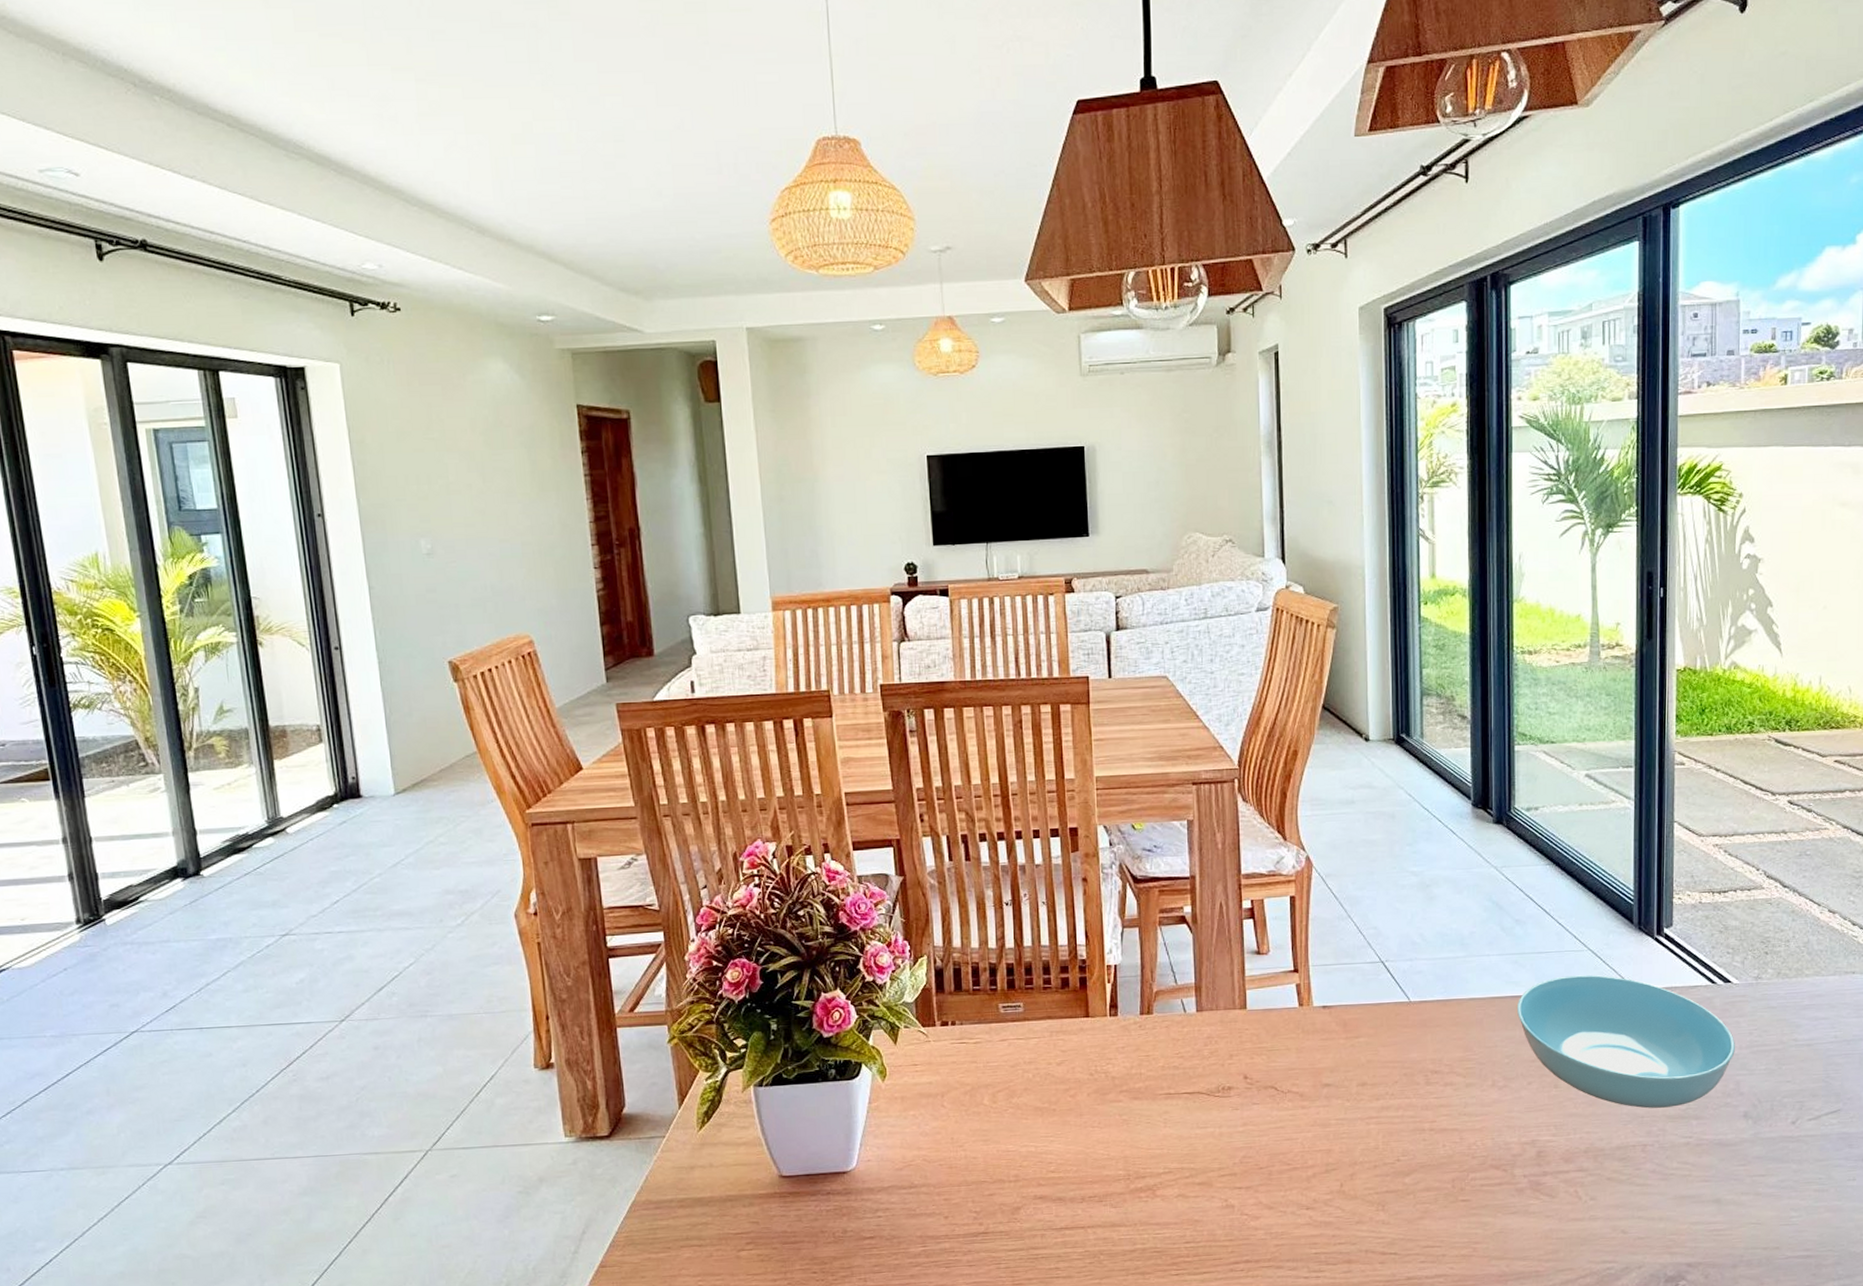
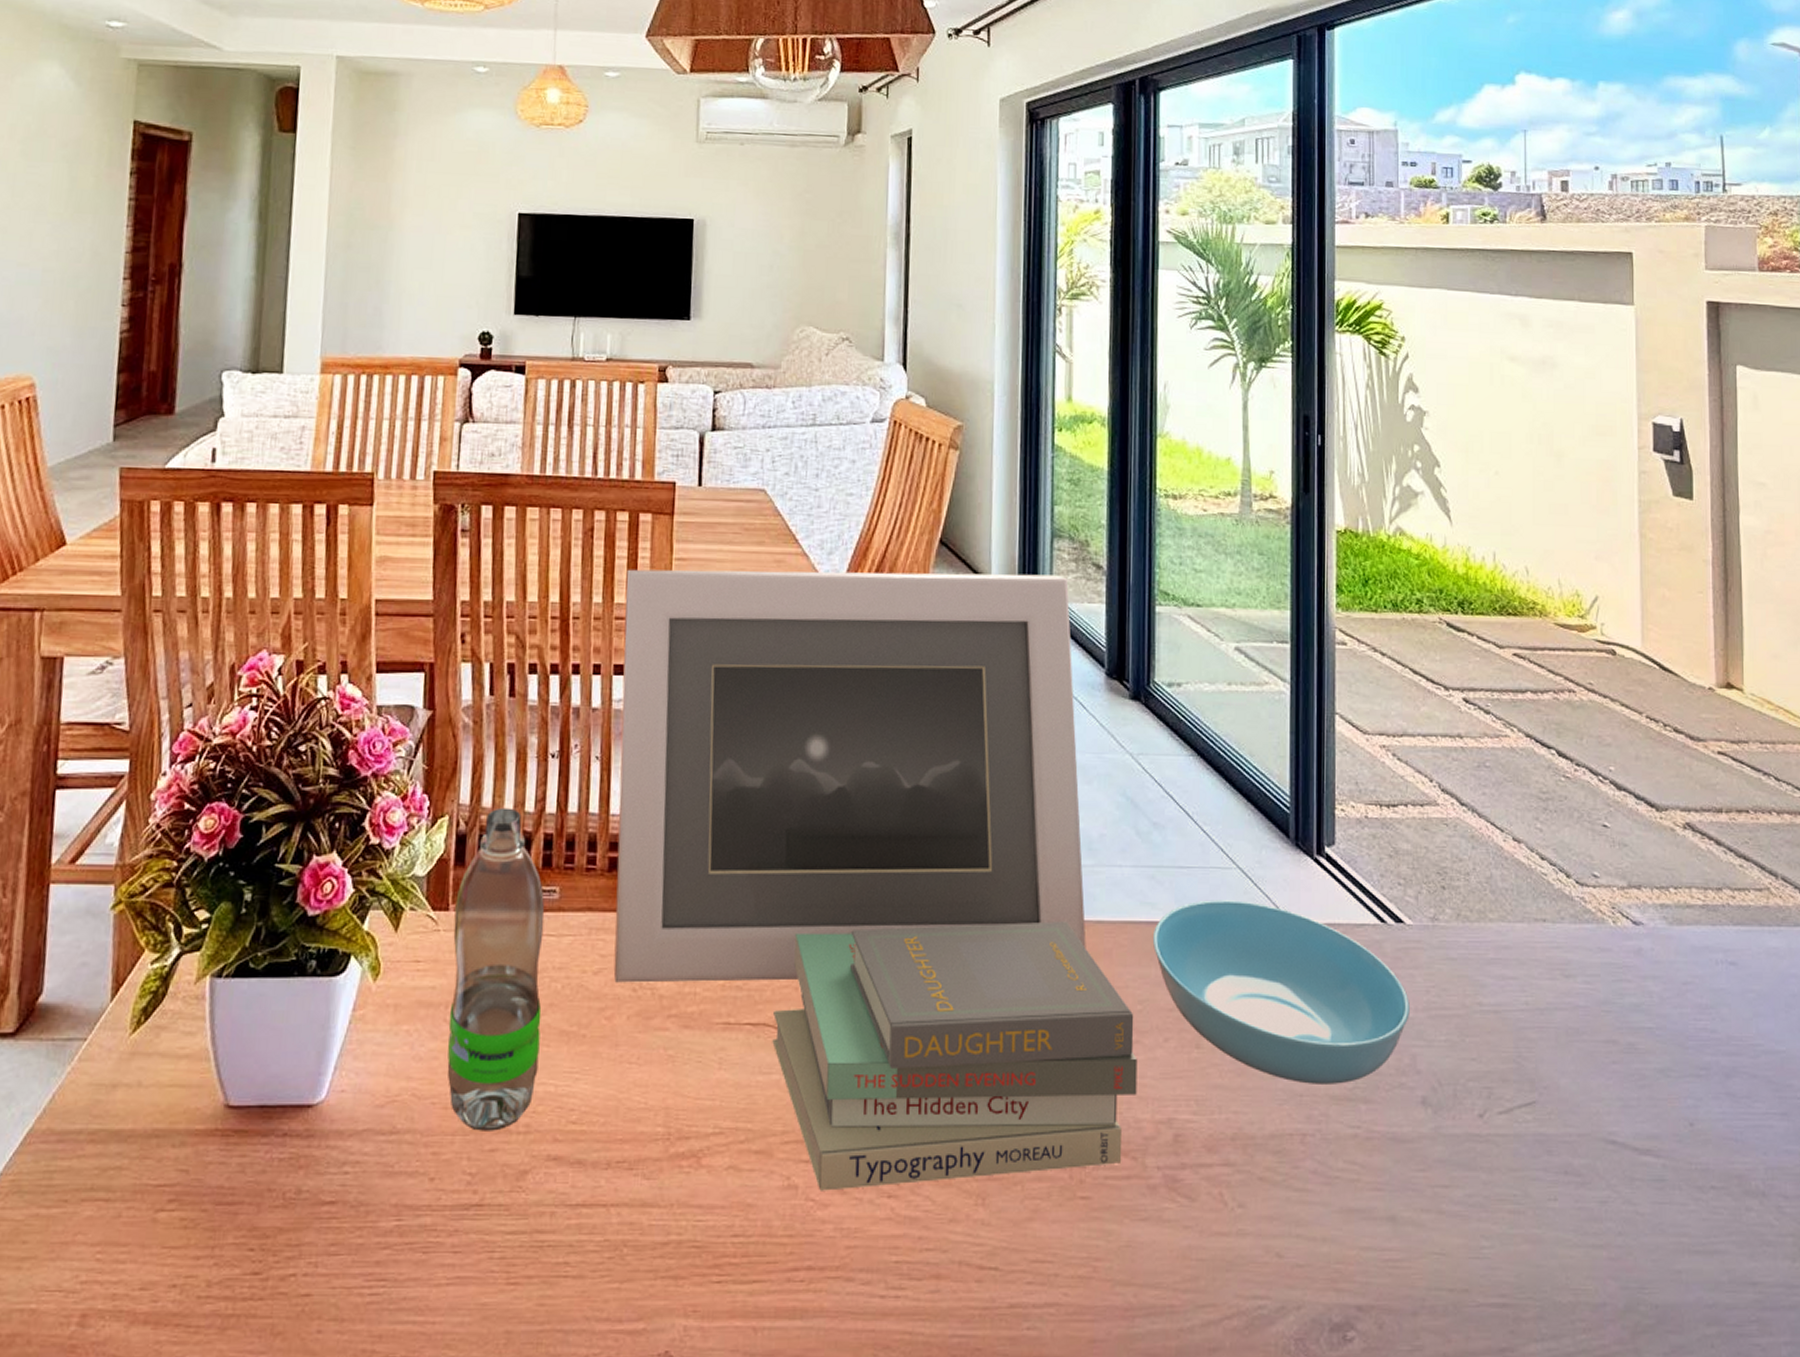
bottle: none [940,946,1020,1182] -> present [447,807,545,1131]
picture frame: none [1053,727,1461,1070] -> present [613,569,1086,983]
books: none [1205,1000,1506,1208] -> present [772,921,1138,1191]

